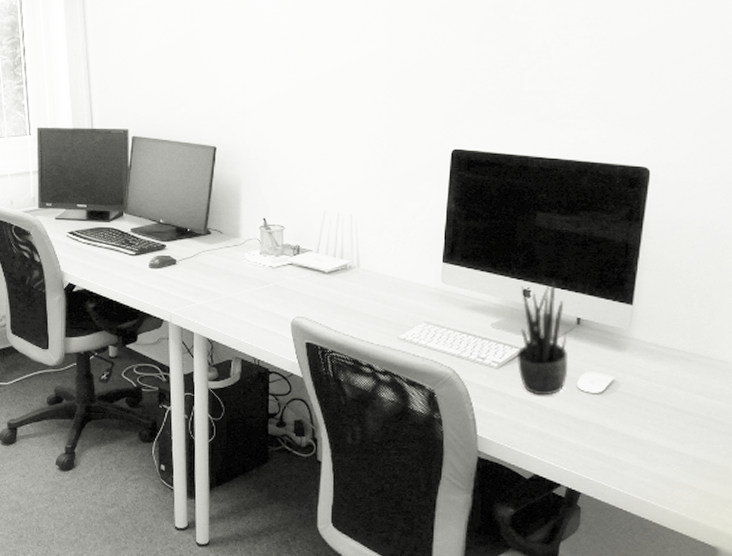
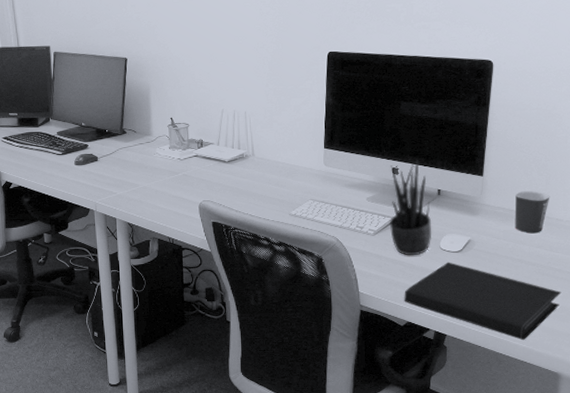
notebook: none [531,405,724,506] -> present [404,262,562,341]
mug: none [669,325,714,377] -> present [514,191,550,234]

